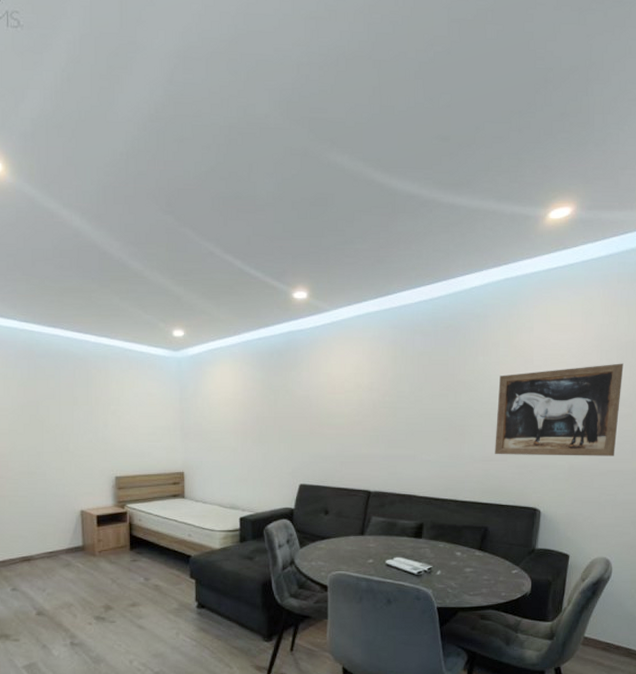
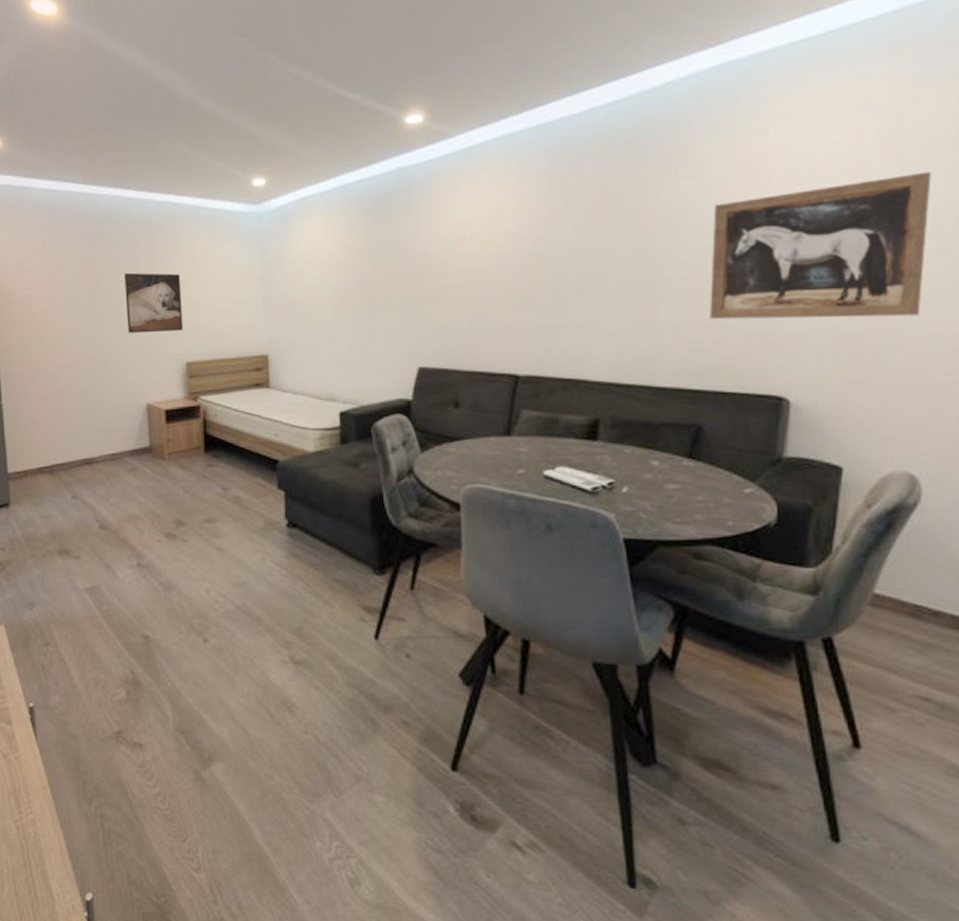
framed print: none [62,400,113,452] -> present [125,272,183,334]

